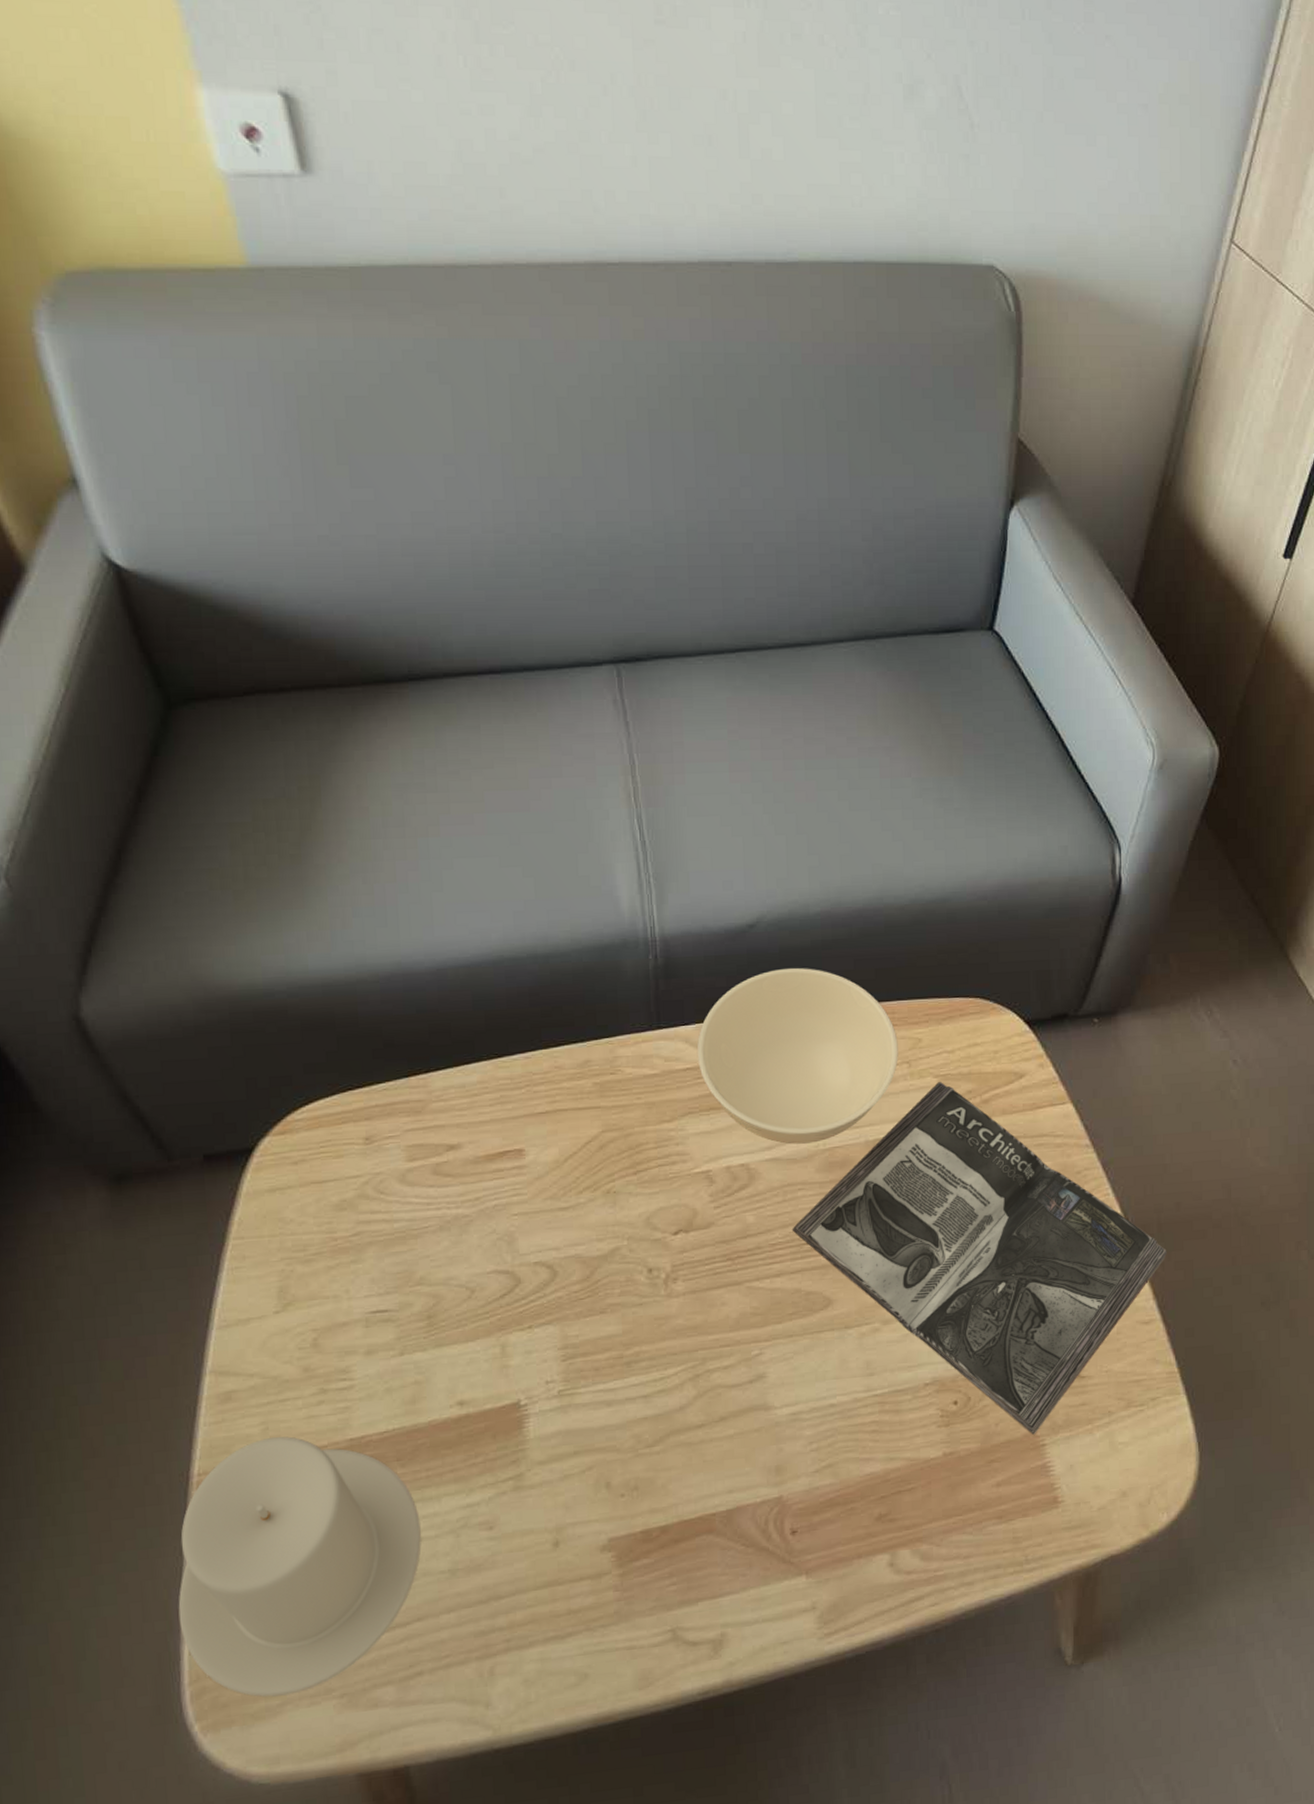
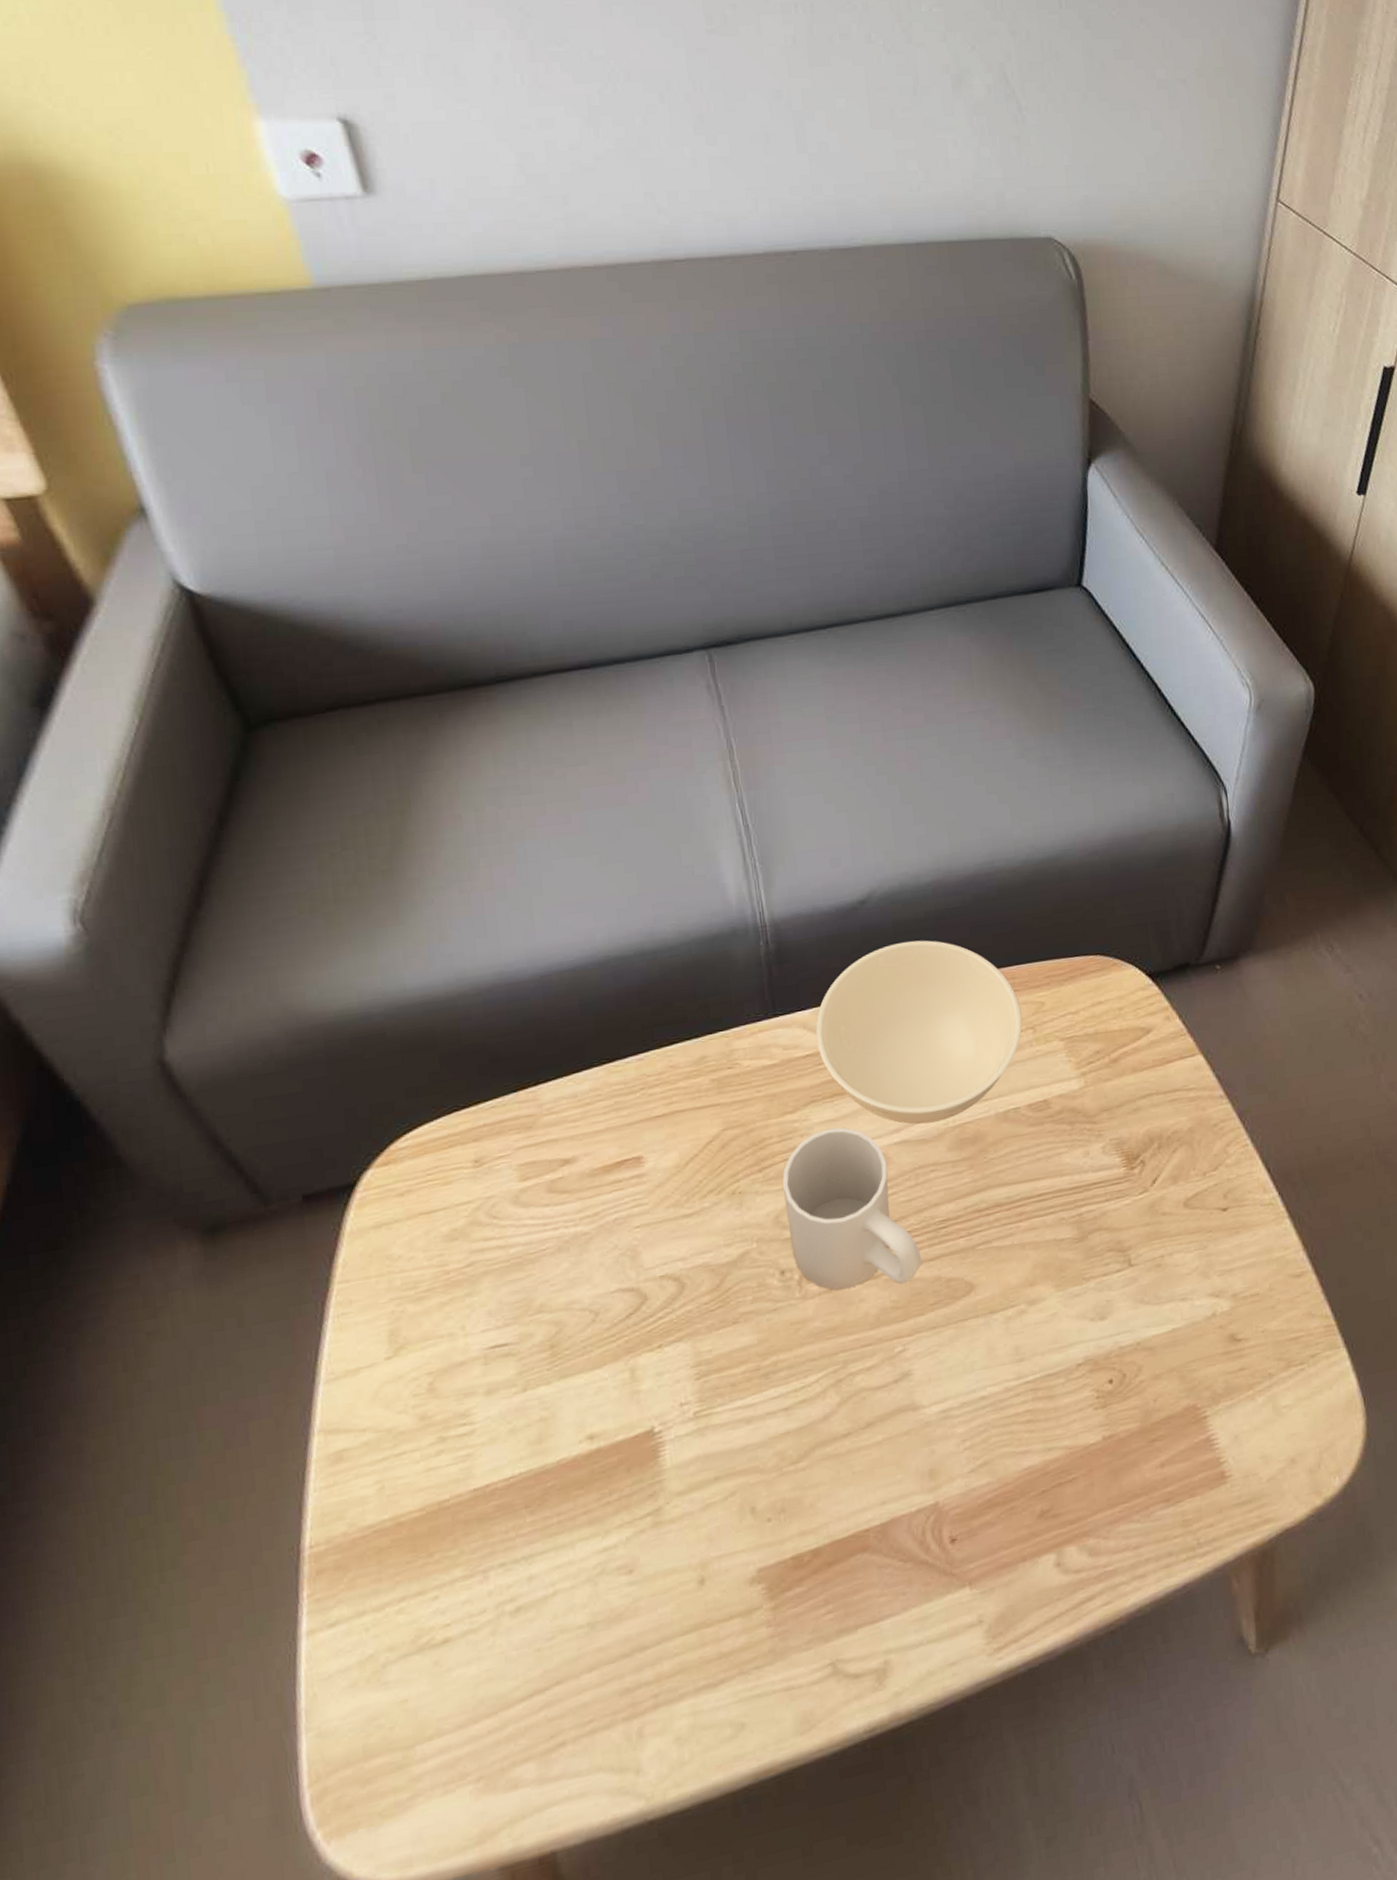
candle: present [178,1436,422,1698] -> none [293,1493,557,1792]
mug: none [655,1139,784,1293] -> present [782,1127,923,1290]
magazine: present [792,1082,1168,1435] -> none [927,1045,1313,1408]

